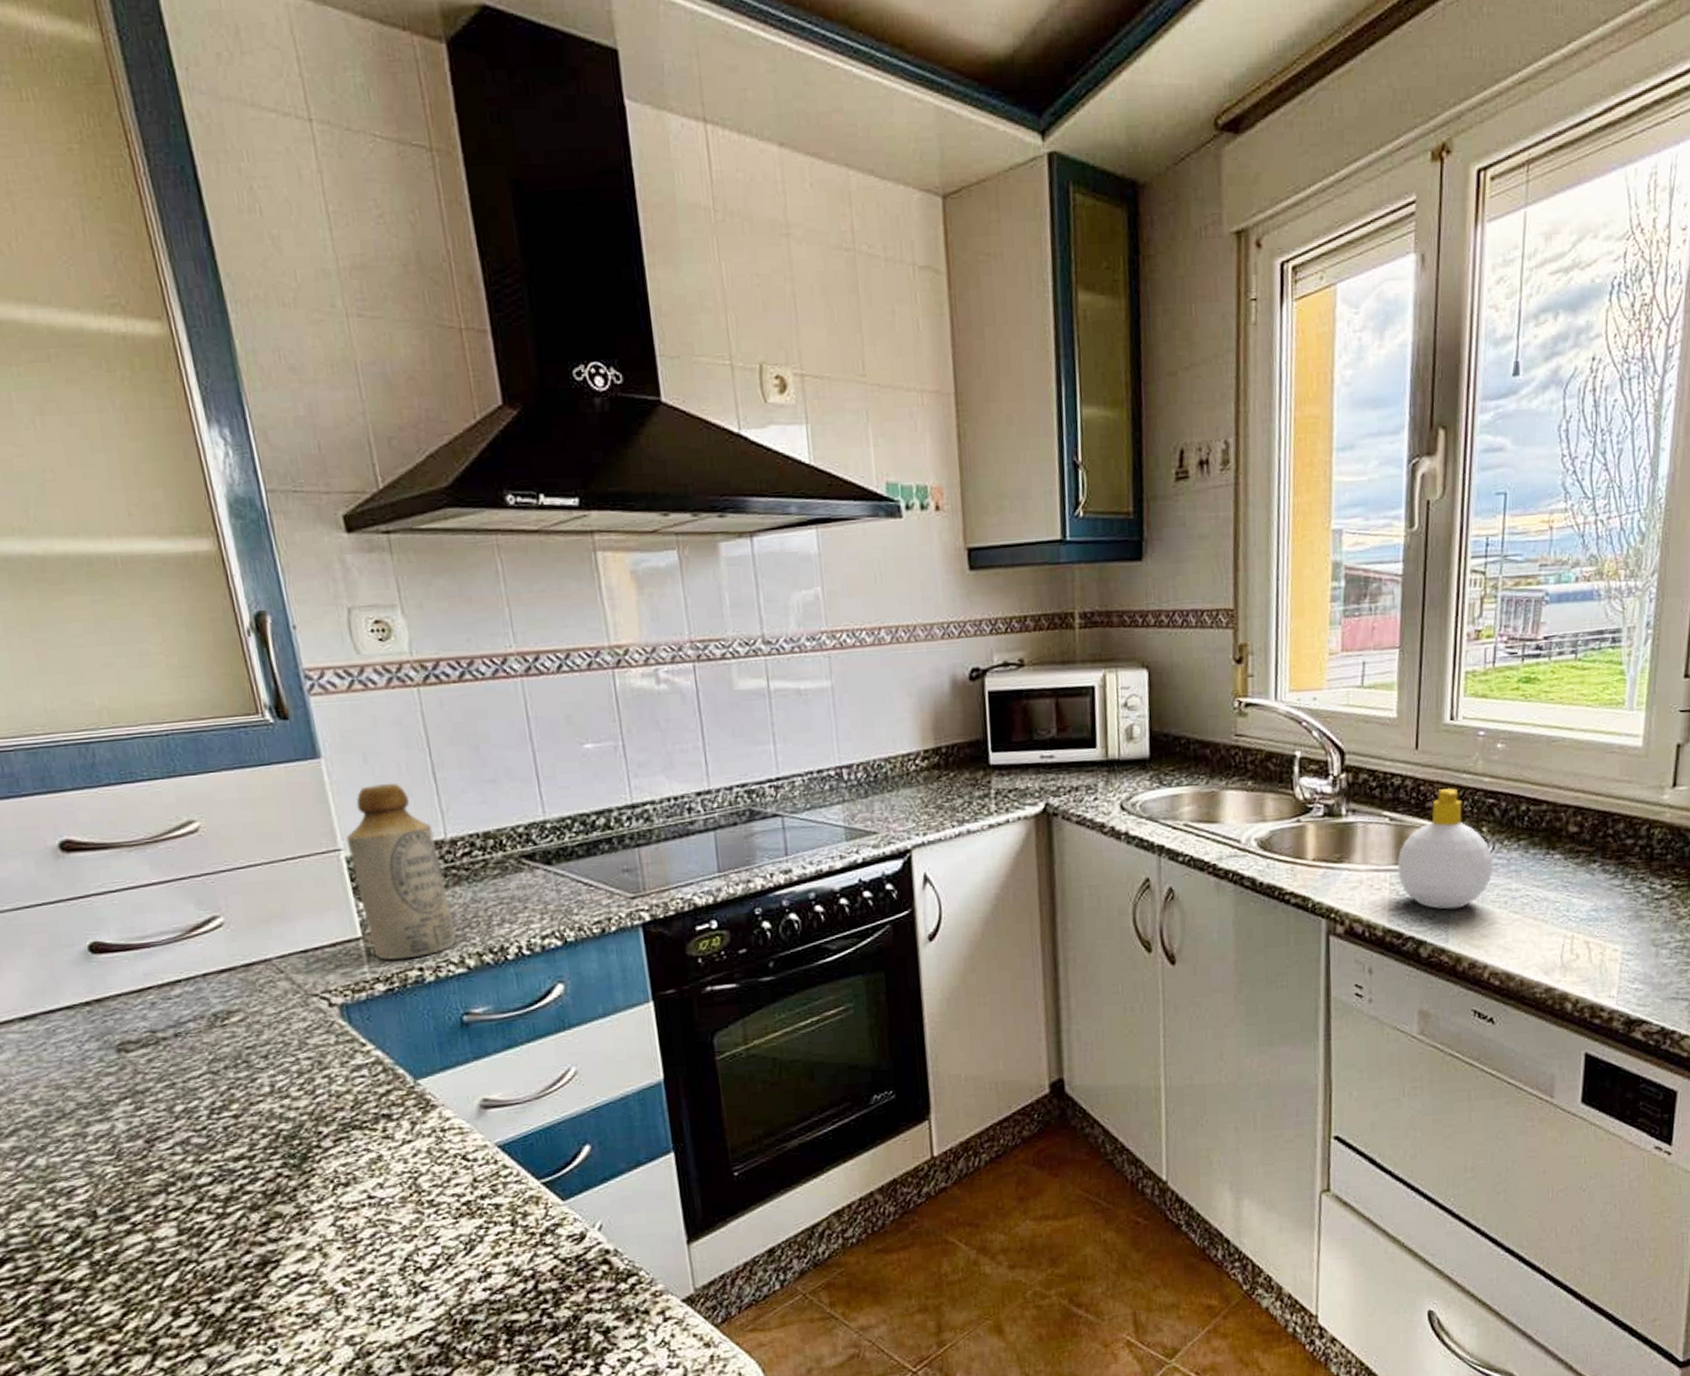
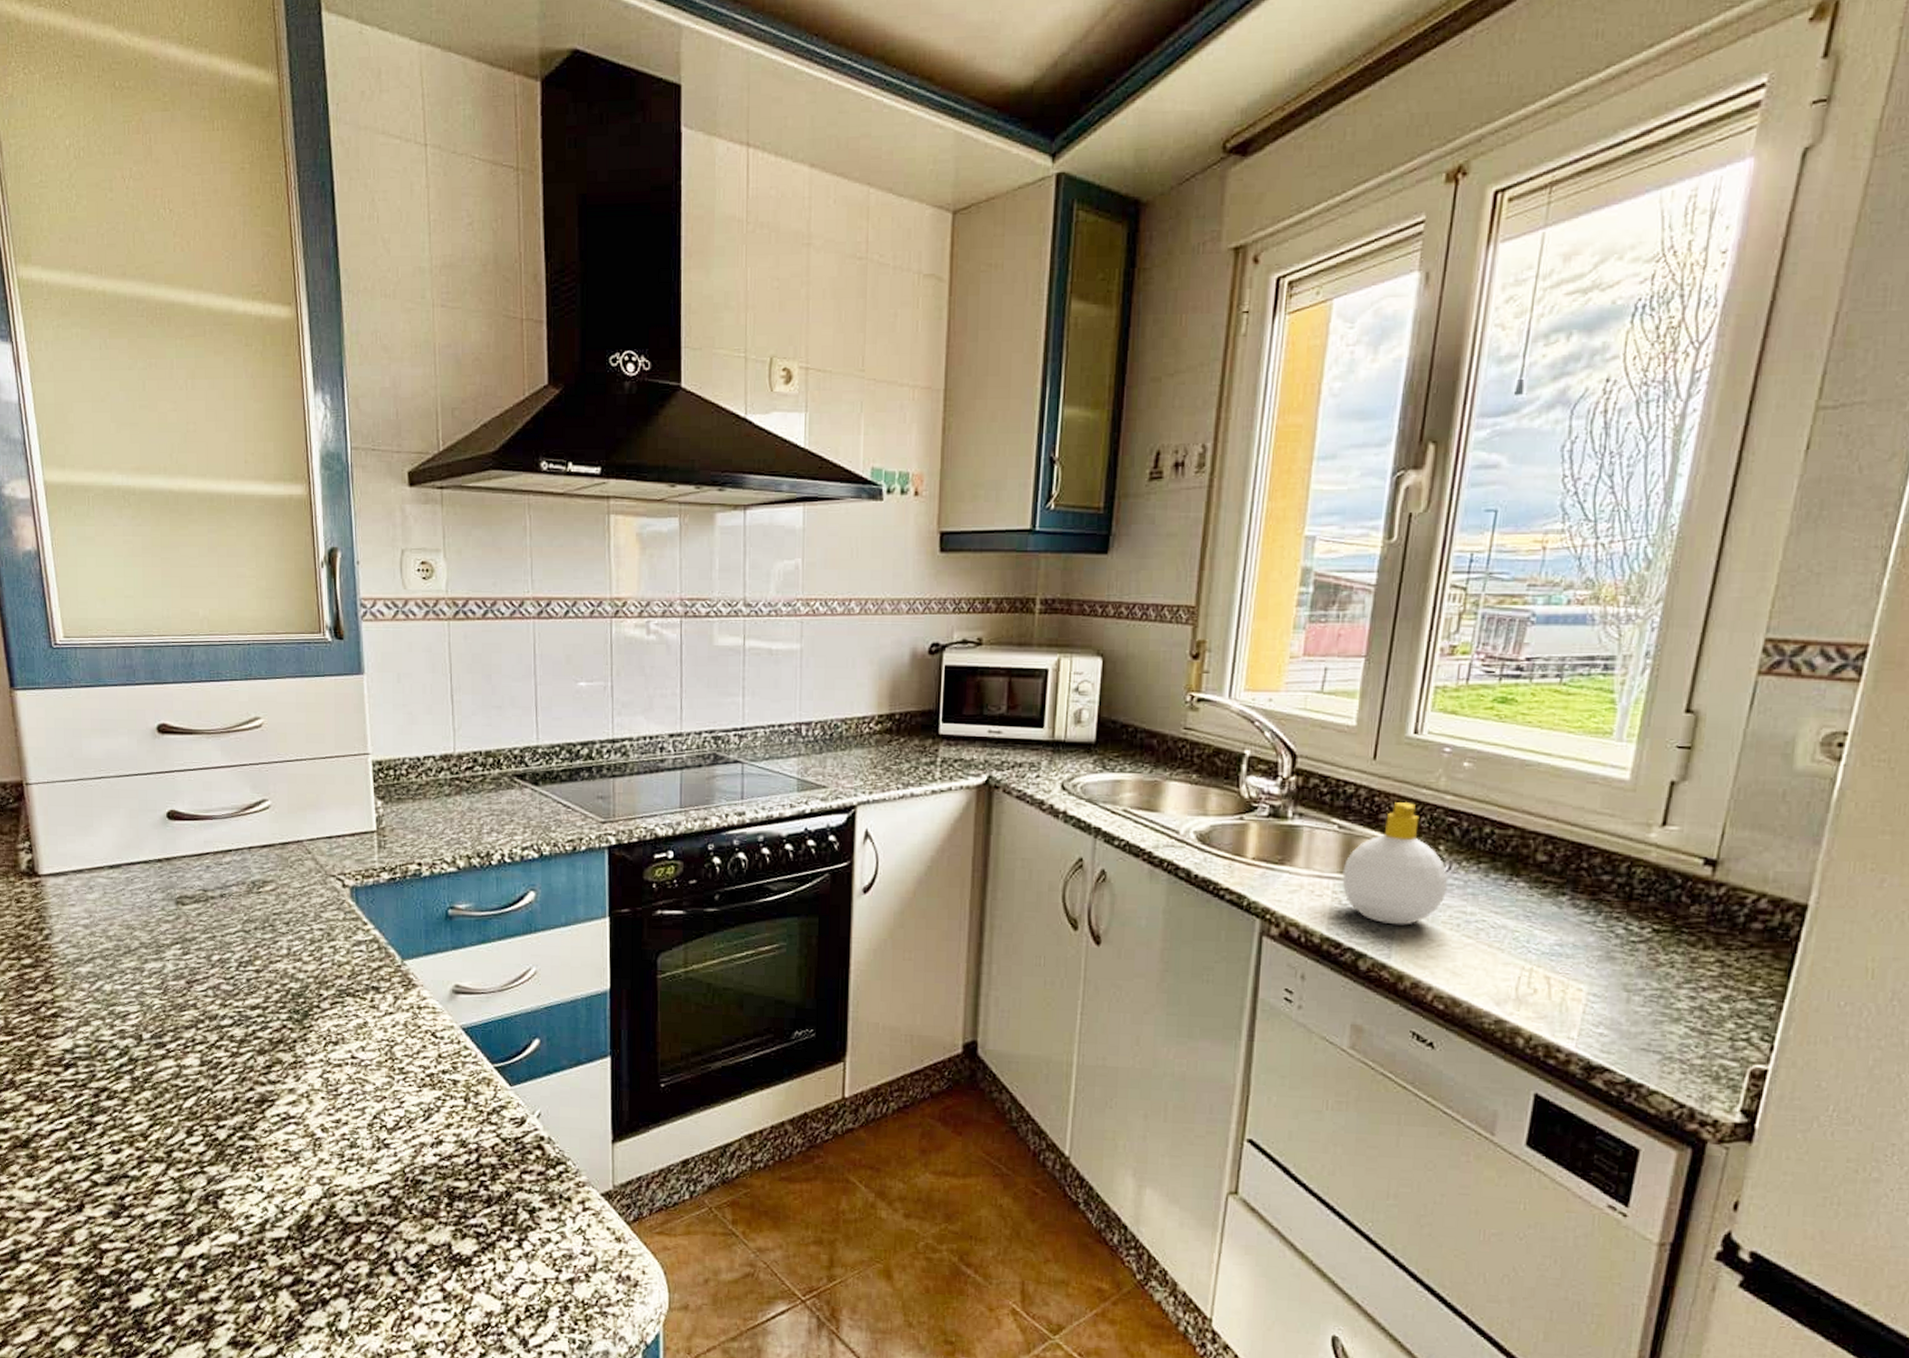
bottle: present [346,782,456,961] -> none [375,700,452,854]

